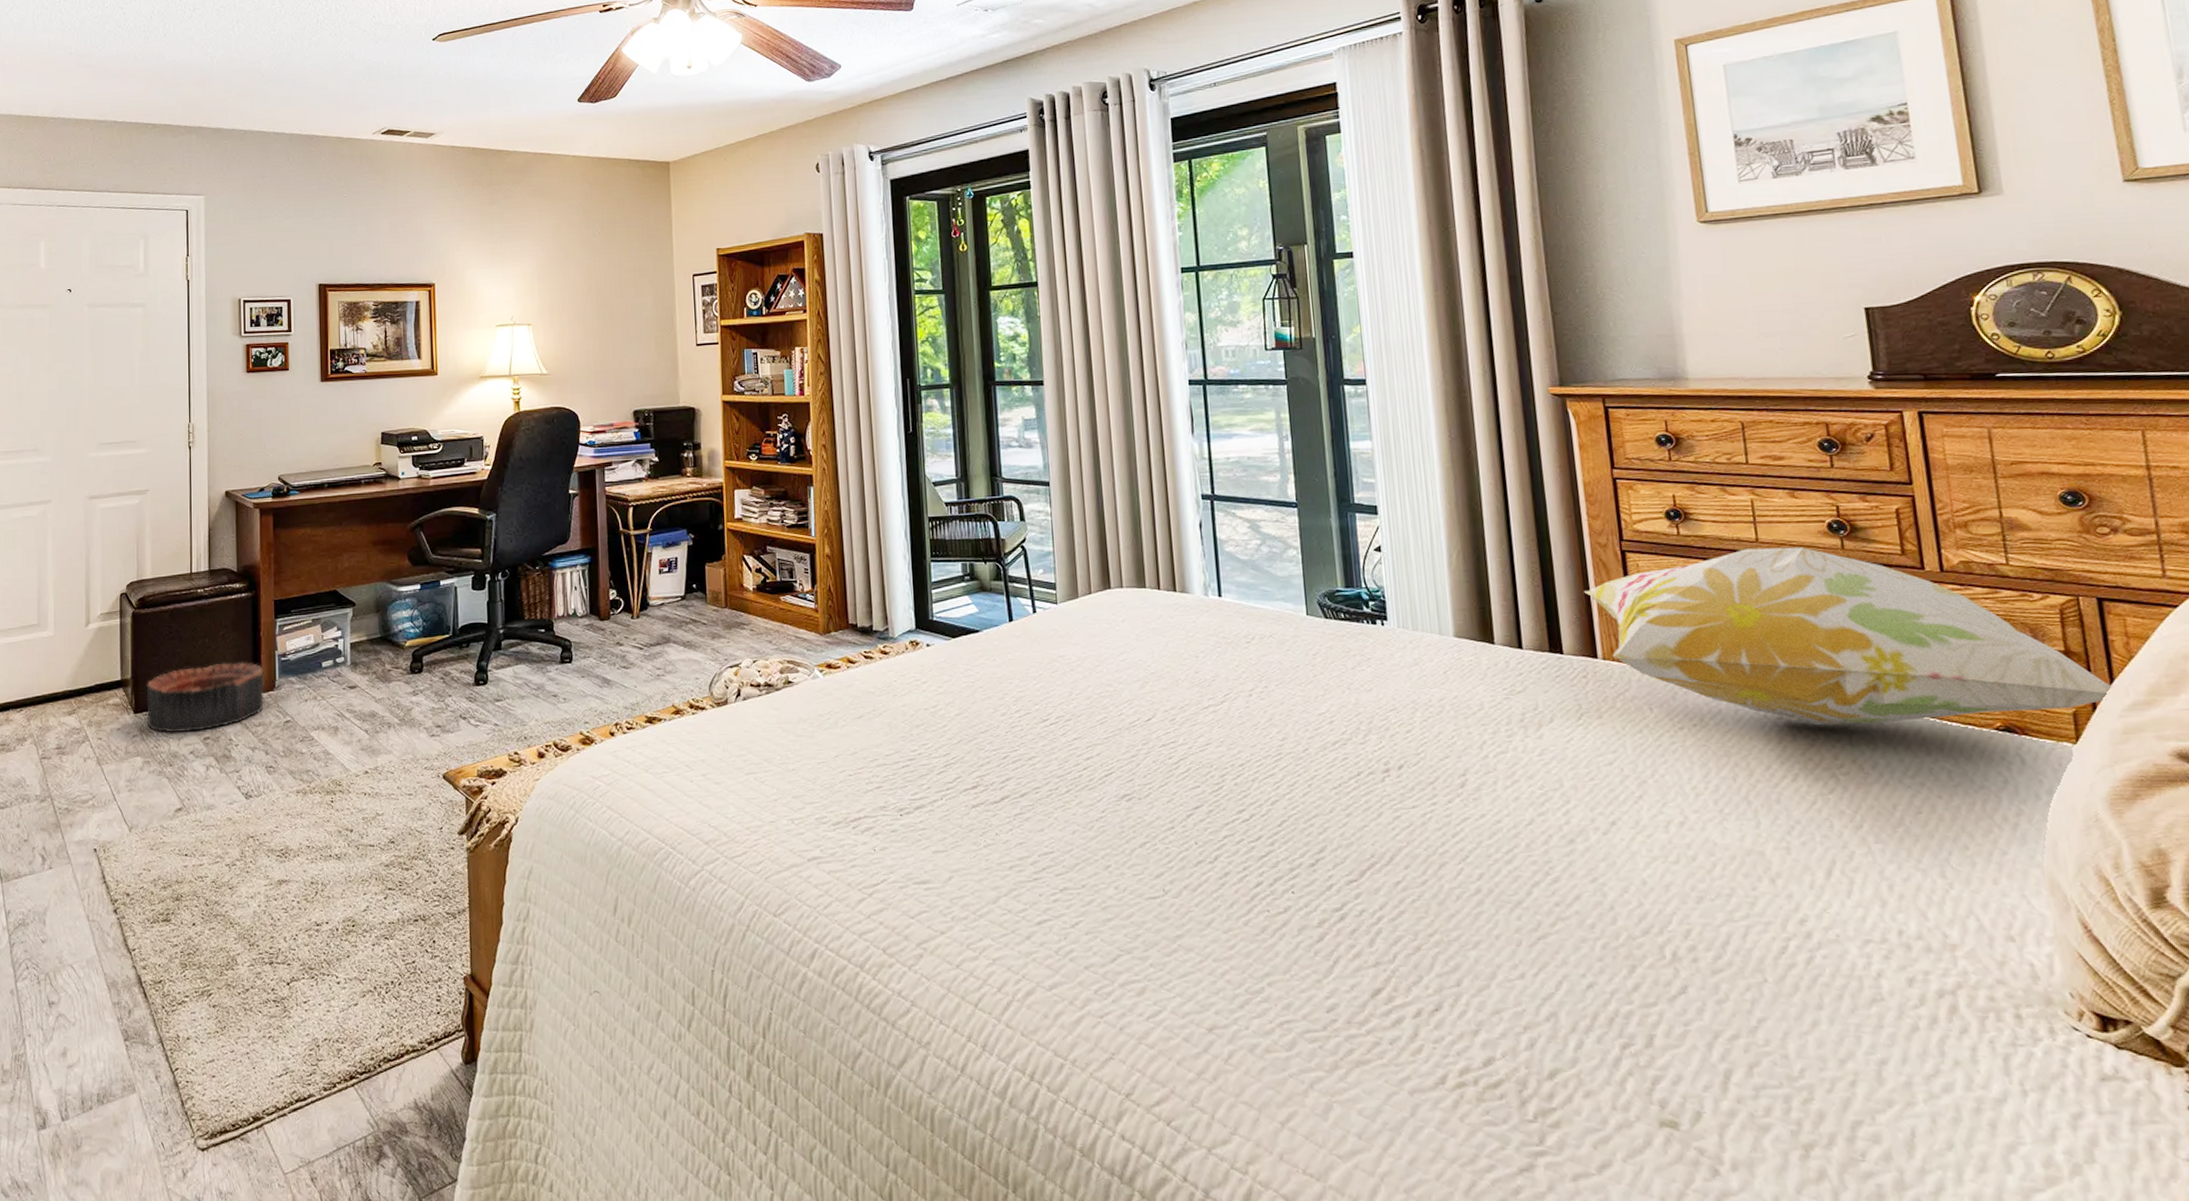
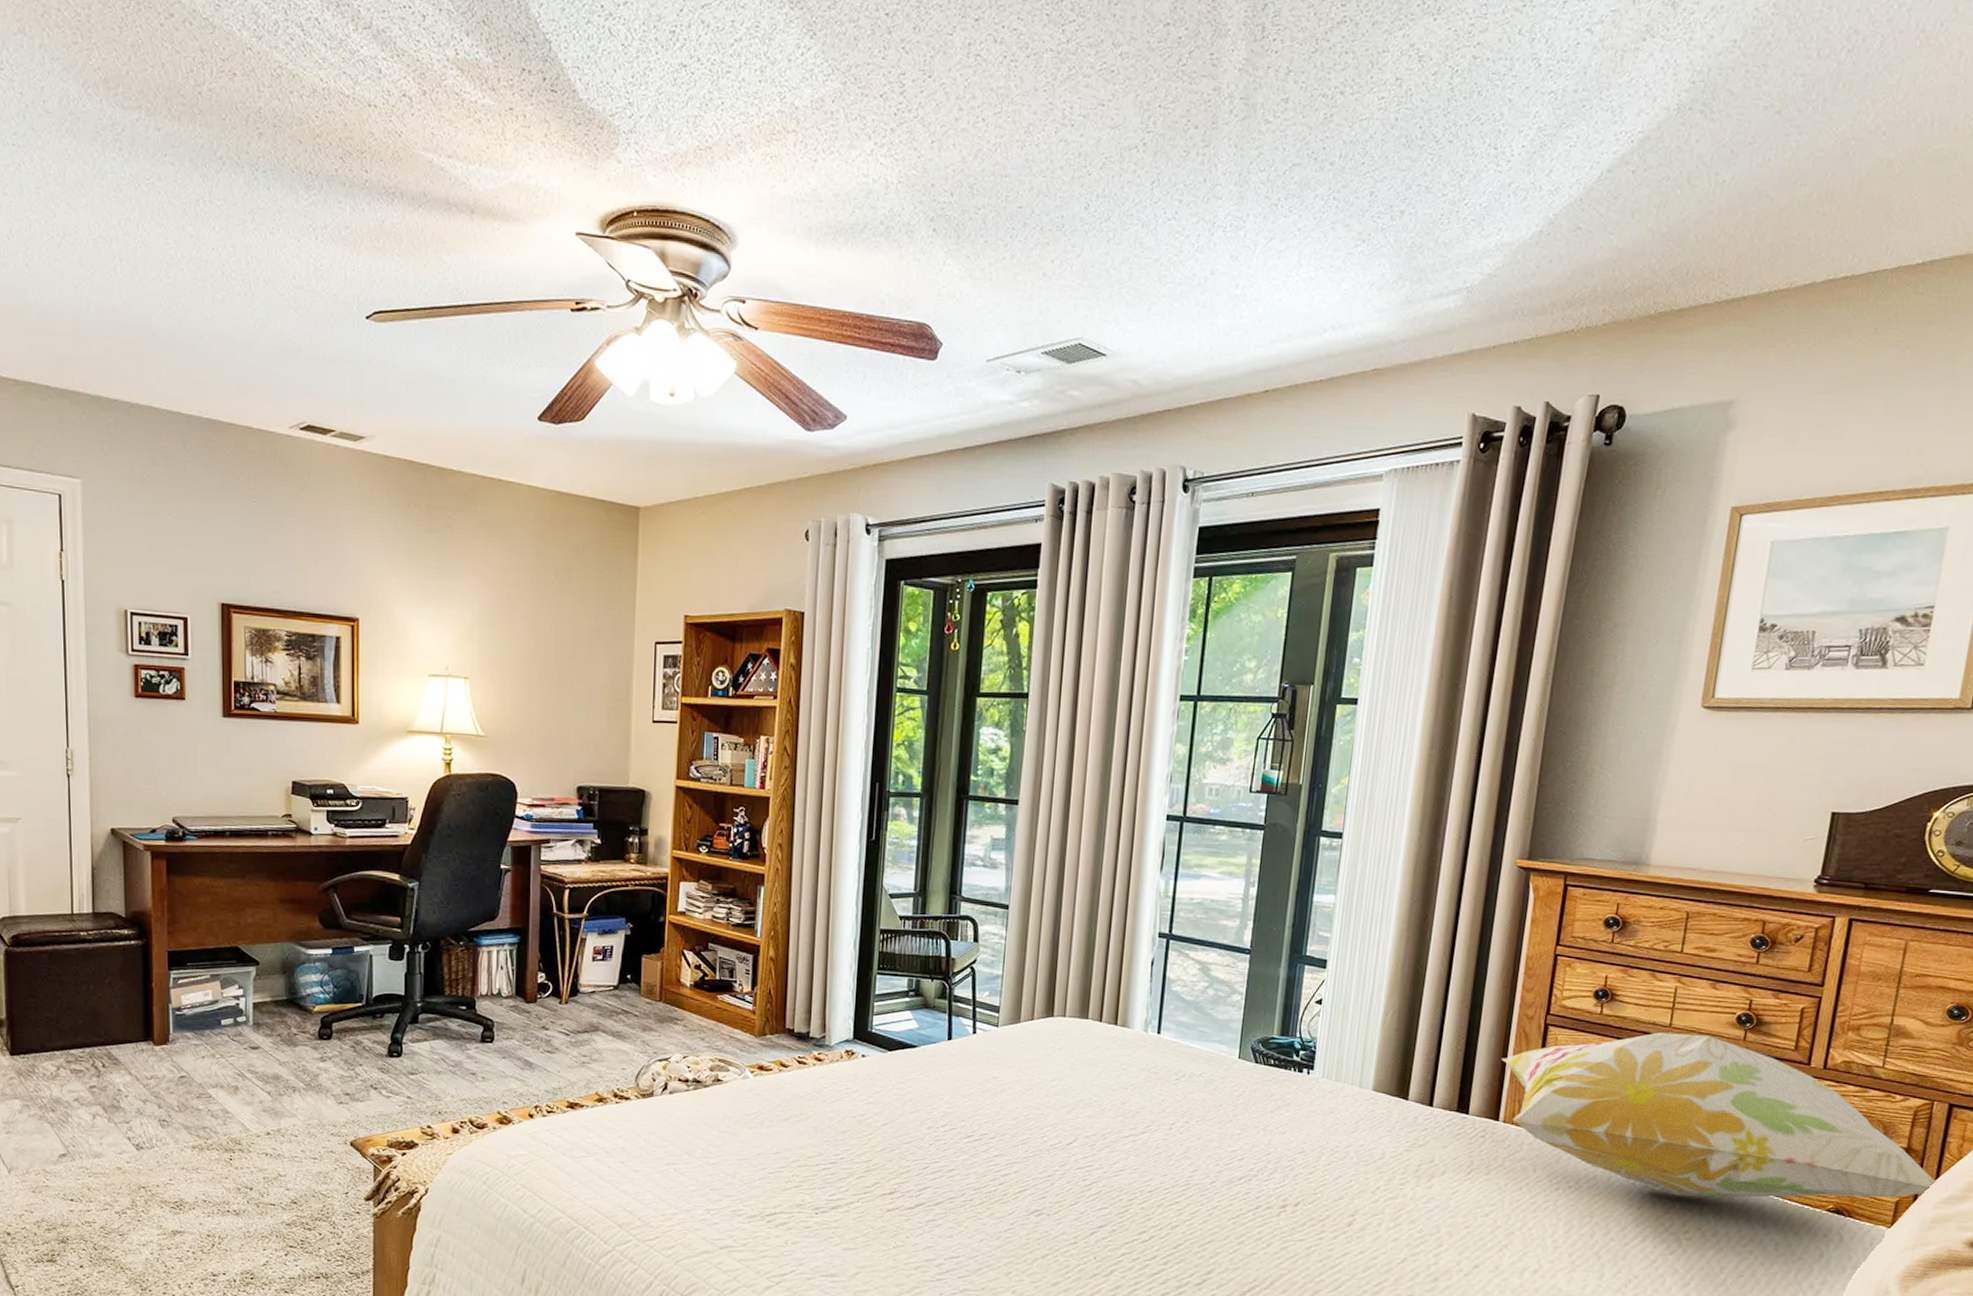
basket: present [146,662,264,733] -> none [23,1011,157,1079]

